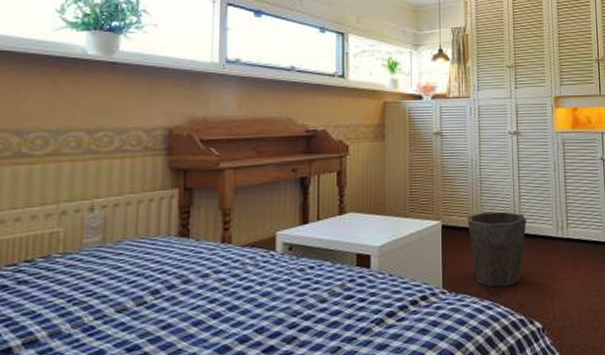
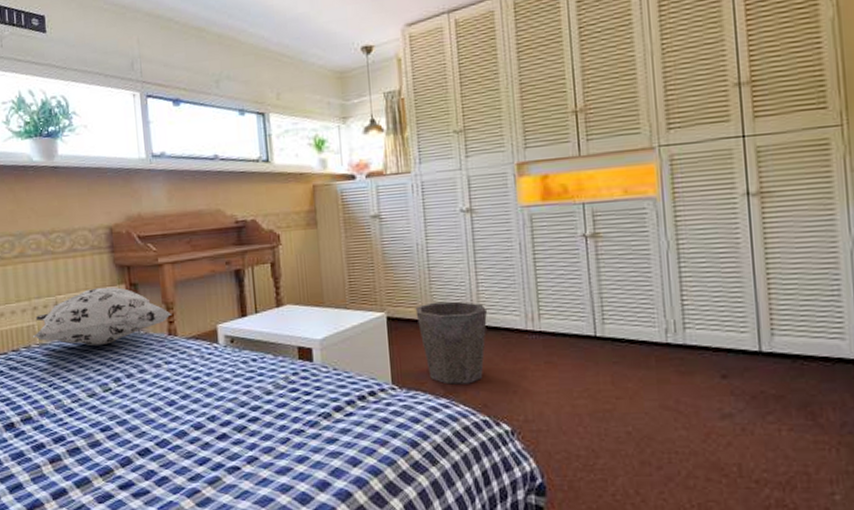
decorative pillow: none [54,191,227,254] -> present [32,287,171,345]

